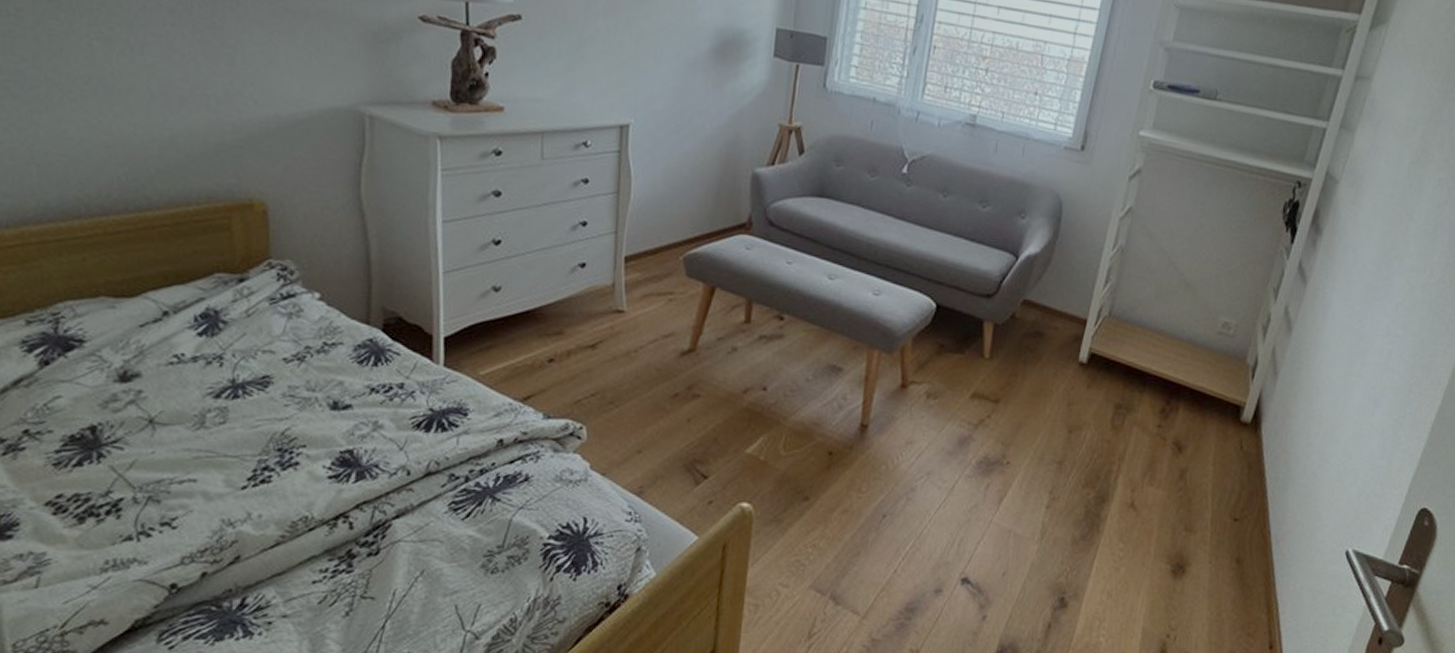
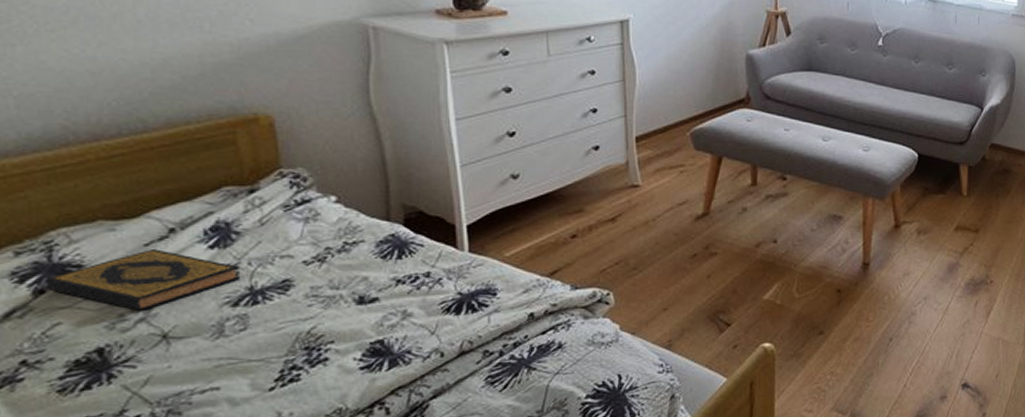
hardback book: none [50,331,225,392] -> present [45,249,241,310]

